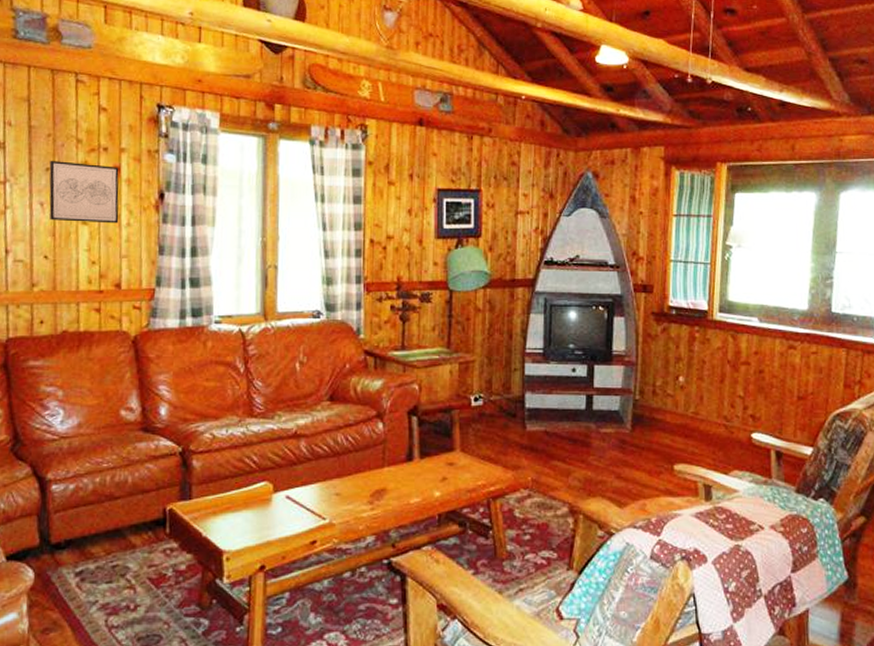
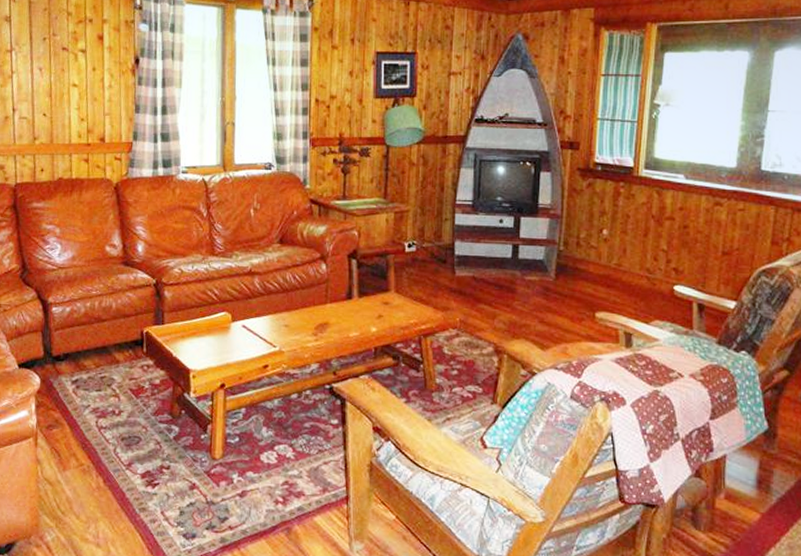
wall art: present [49,160,119,224] -> none [46,31,103,86]

